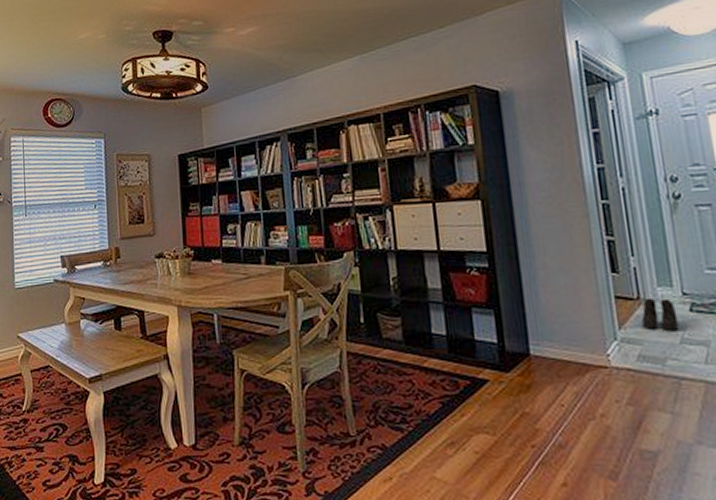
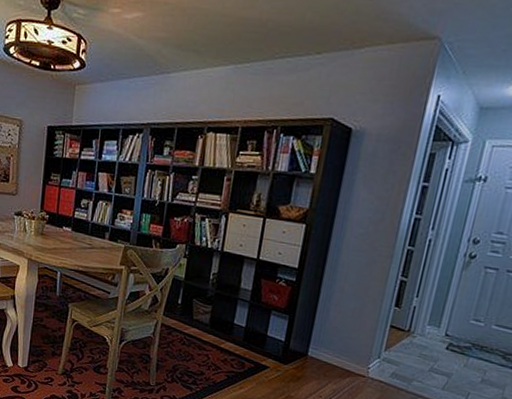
boots: present [641,297,680,331] -> none [404,332,436,361]

